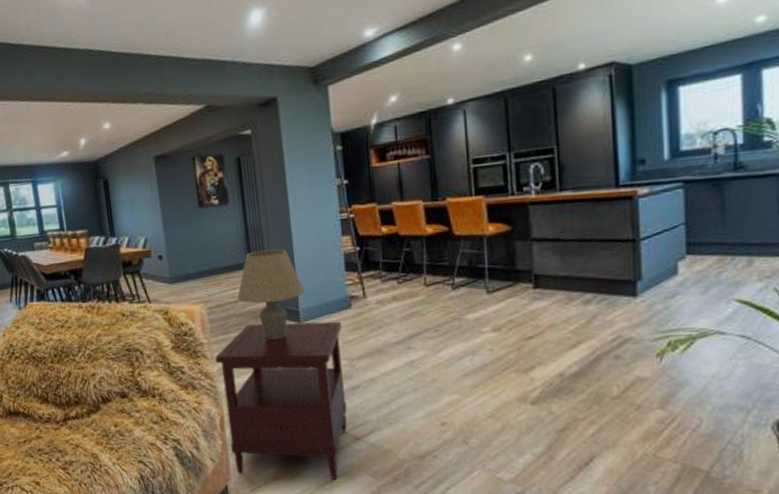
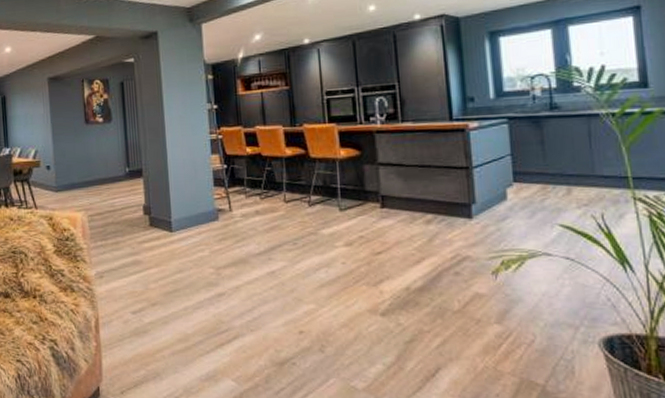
side table: present [215,321,347,480] -> none [93,231,213,384]
table lamp: present [237,249,305,340] -> none [116,164,177,247]

